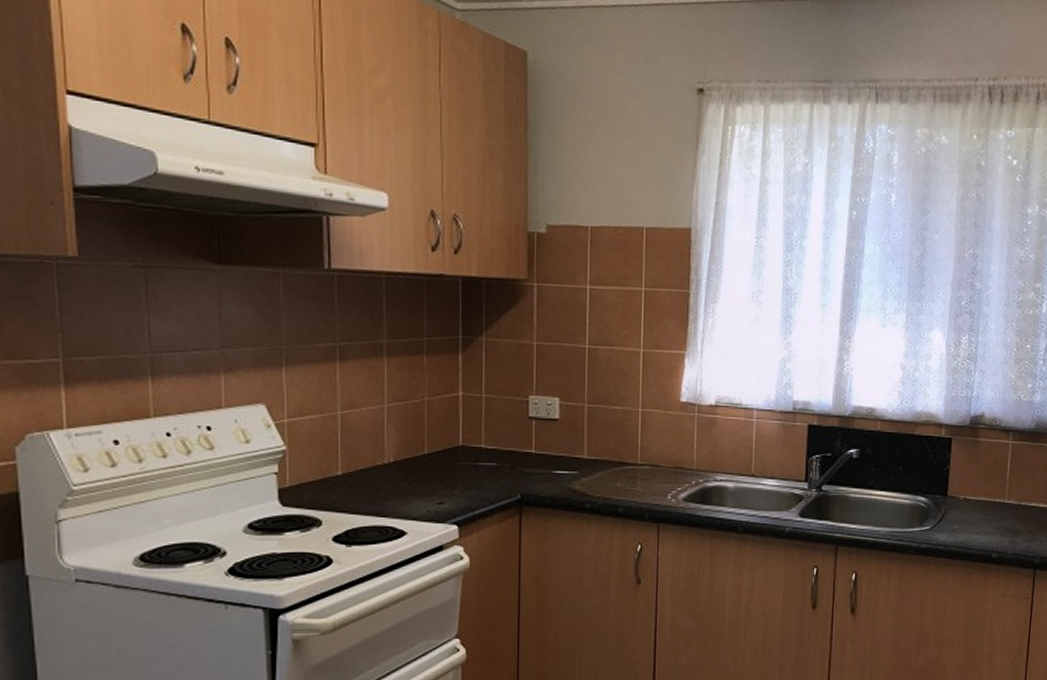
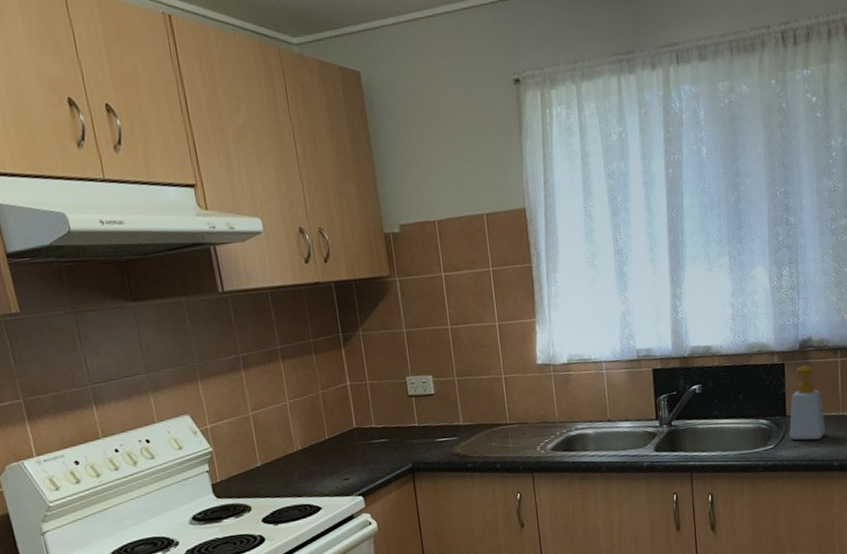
soap bottle: none [949,443,988,526] -> present [789,365,826,441]

